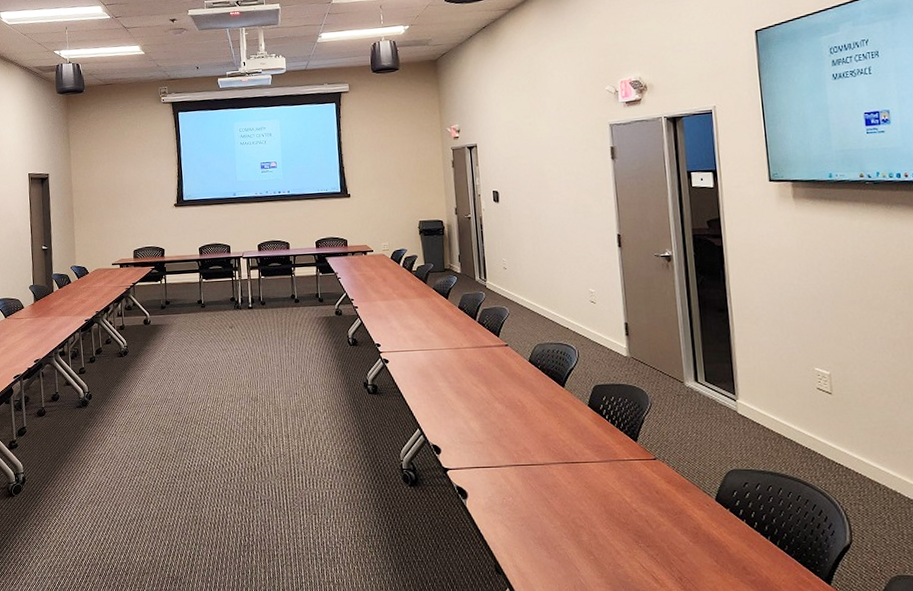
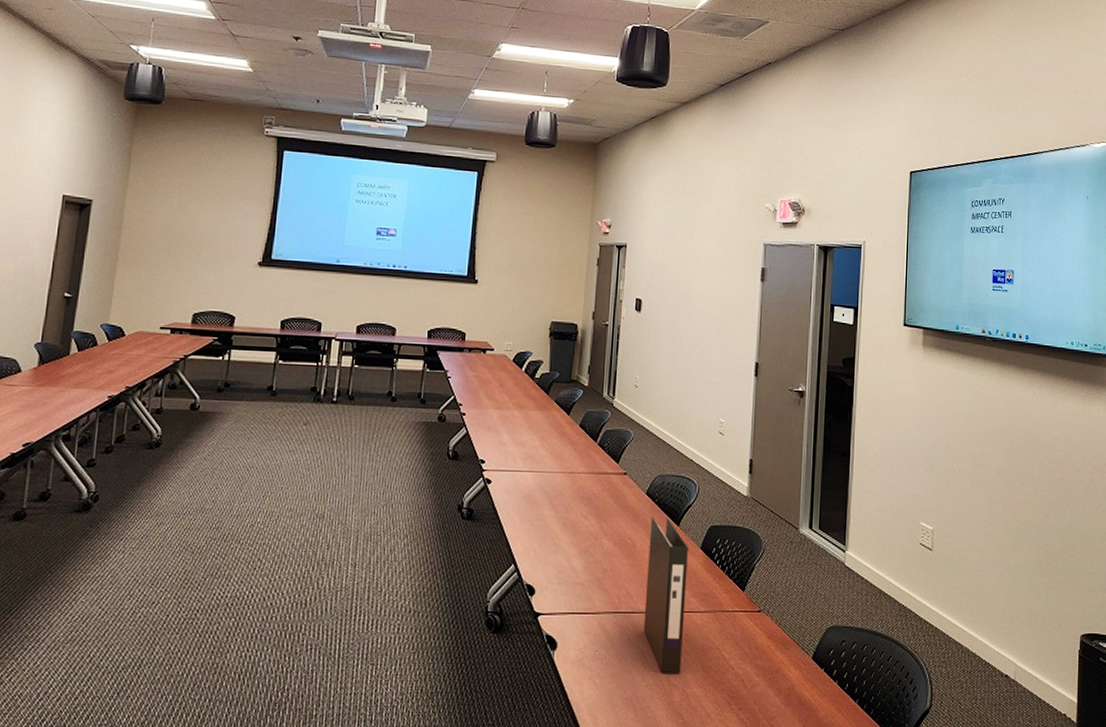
binder: none [536,381,585,517] -> present [643,517,688,674]

